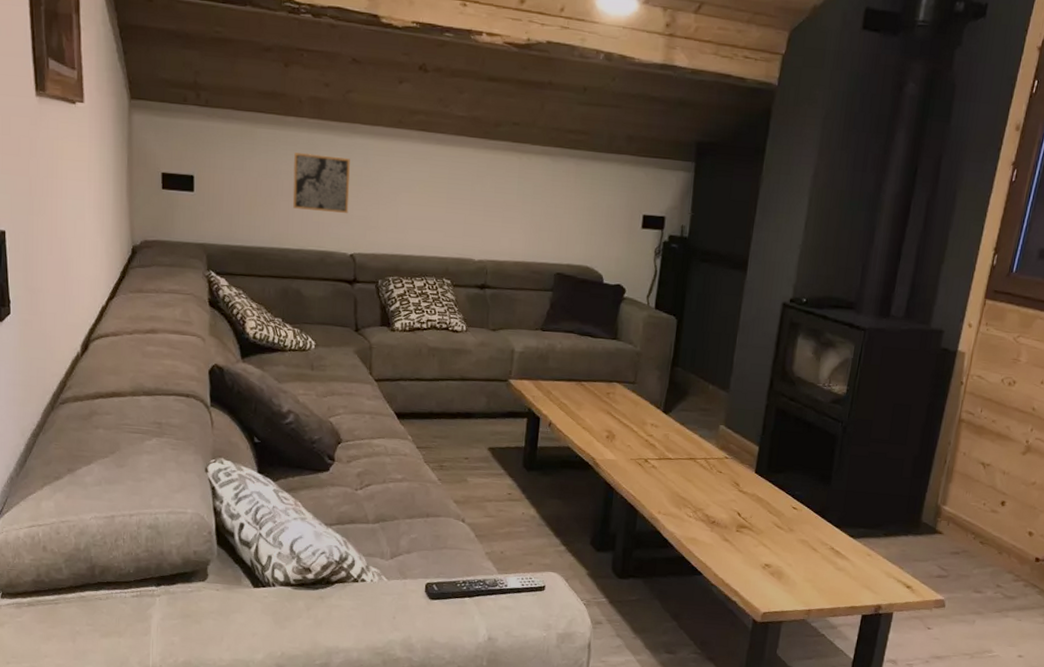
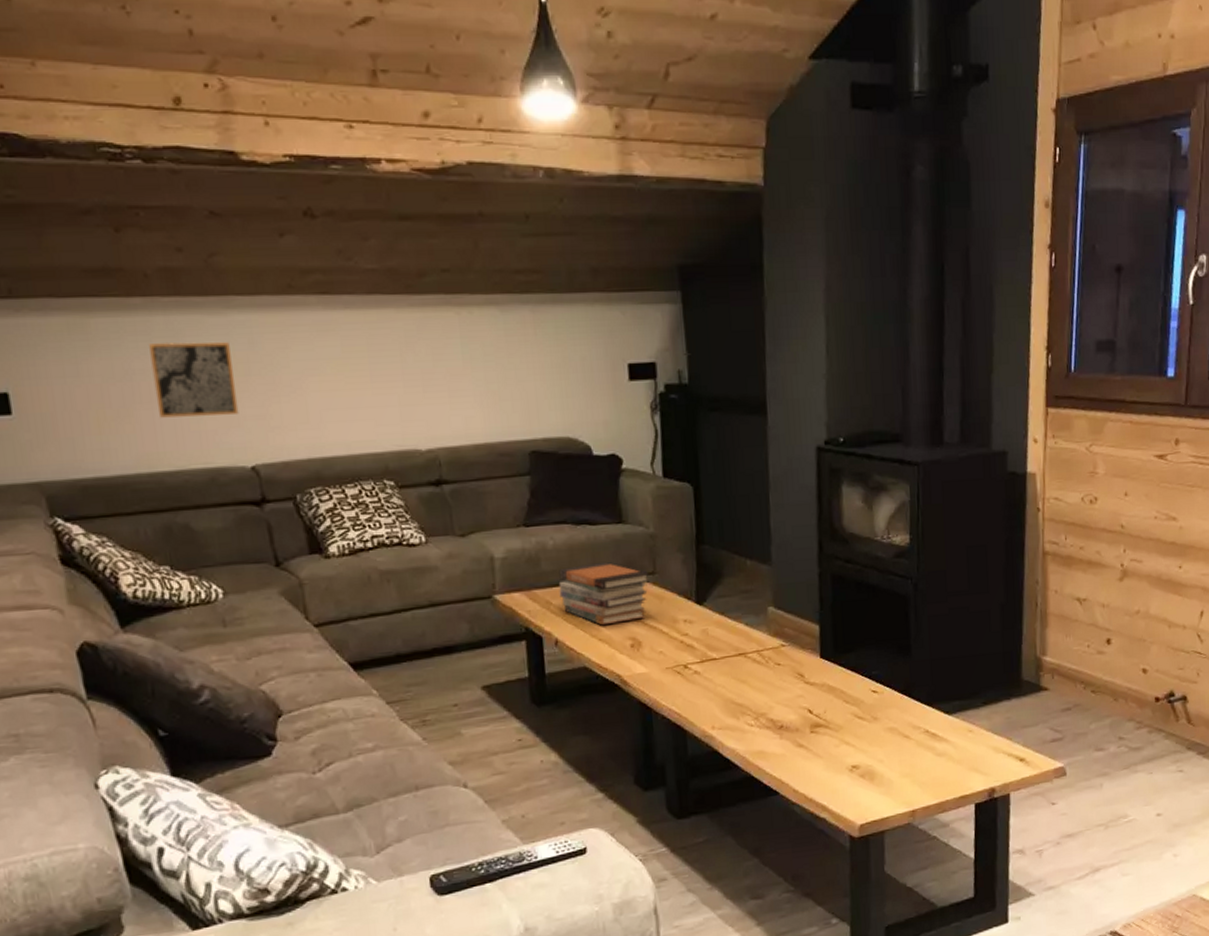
book stack: none [558,367,631,418] -> present [558,561,650,626]

